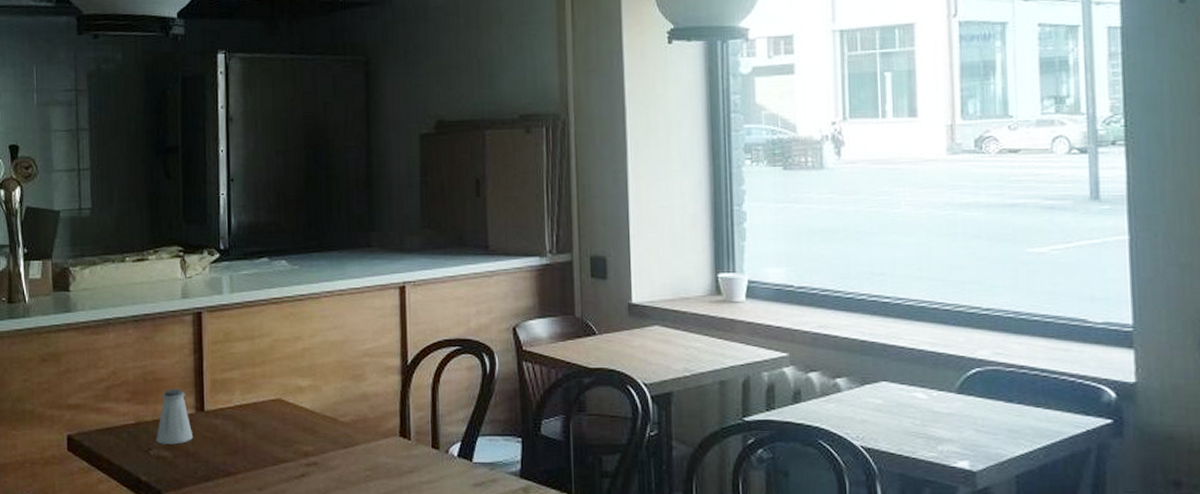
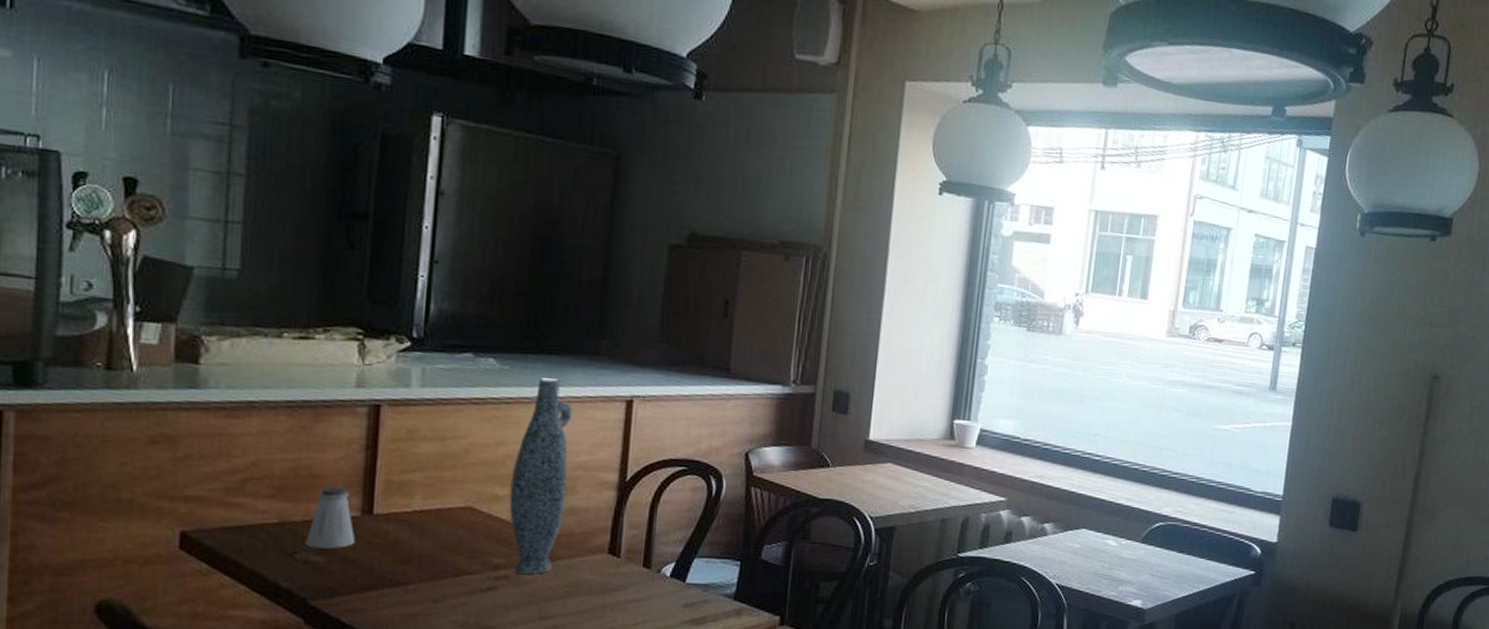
vase: none [310,273,358,461] -> present [509,378,573,575]

